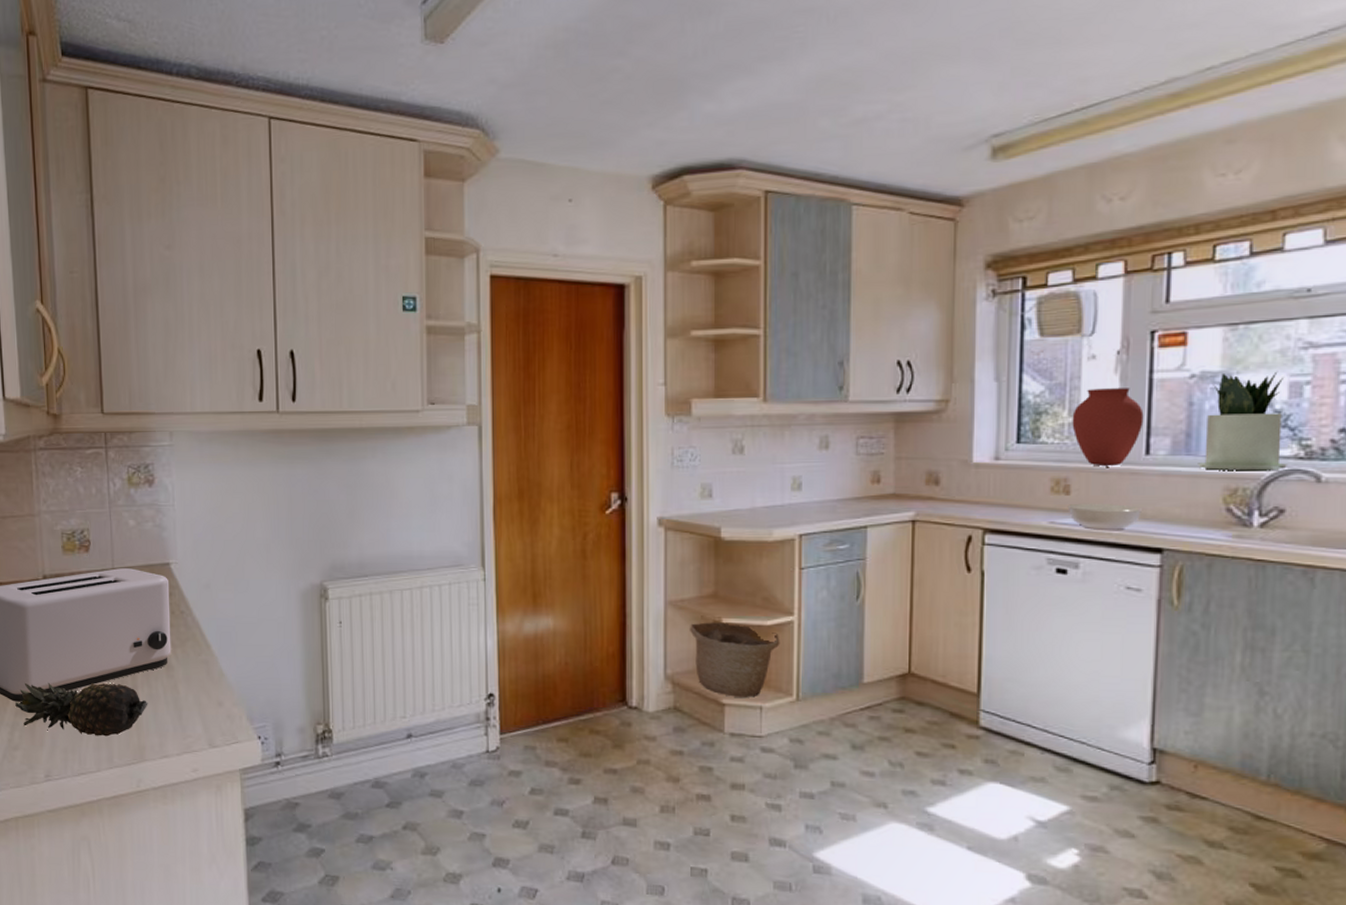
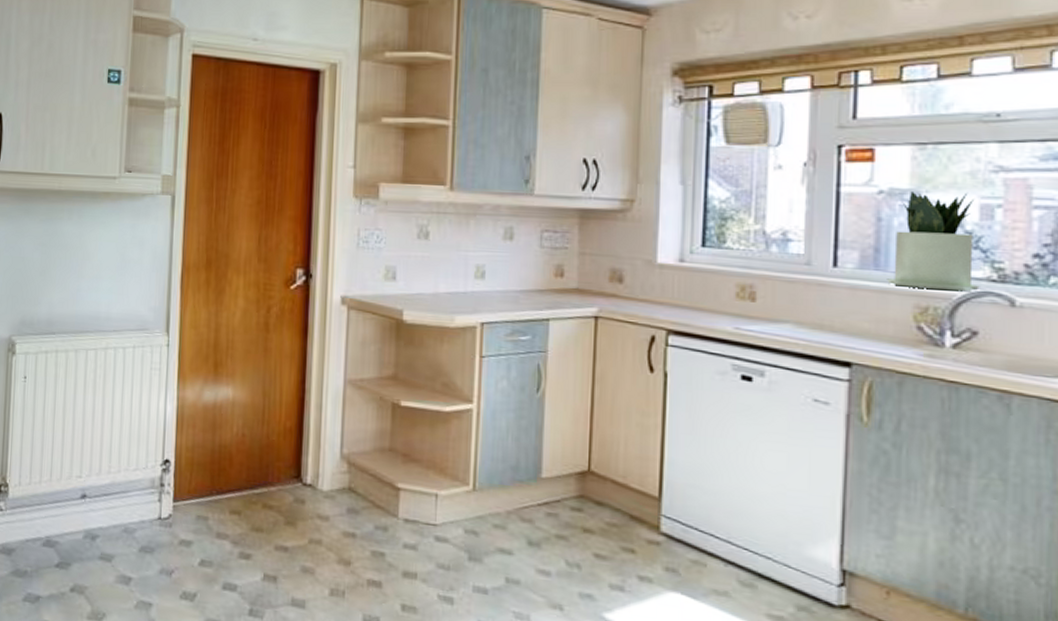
basket: present [690,622,780,697] -> none [368,403,459,484]
bowl: present [1067,503,1142,531] -> none [753,310,829,342]
vase: present [1072,388,1144,467] -> none [758,198,831,277]

